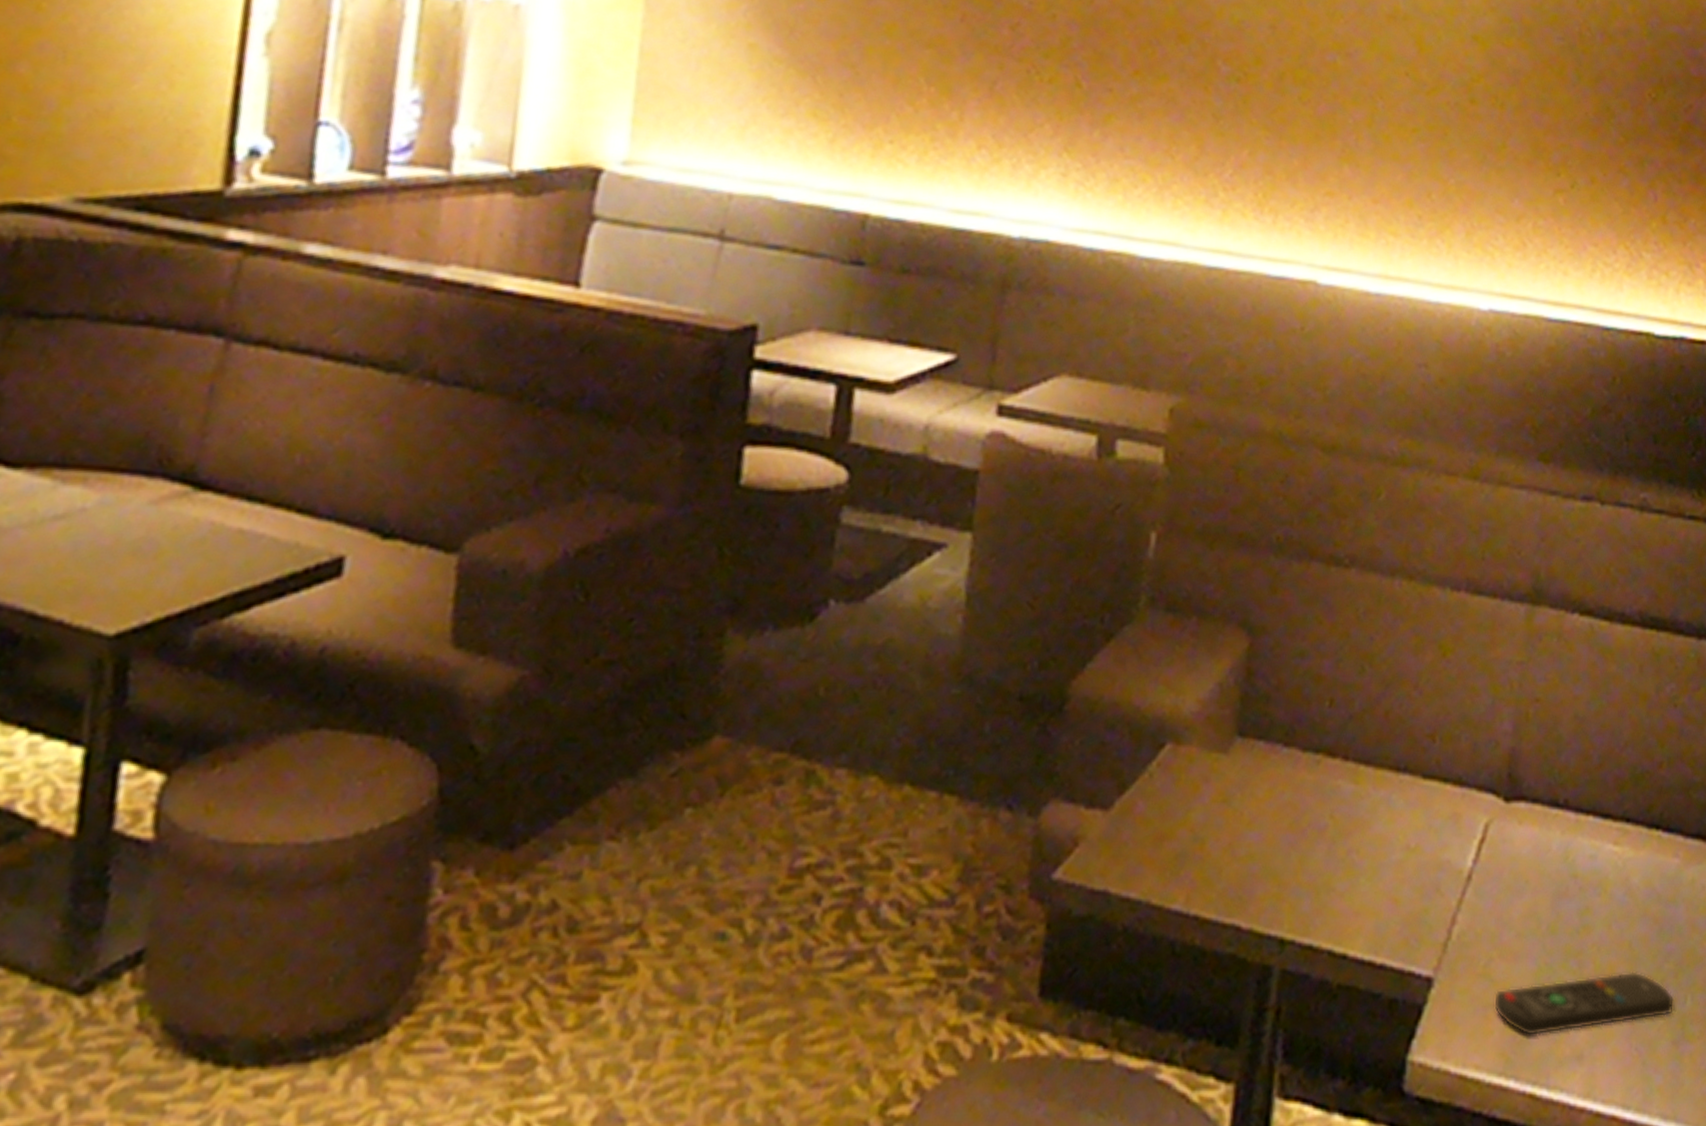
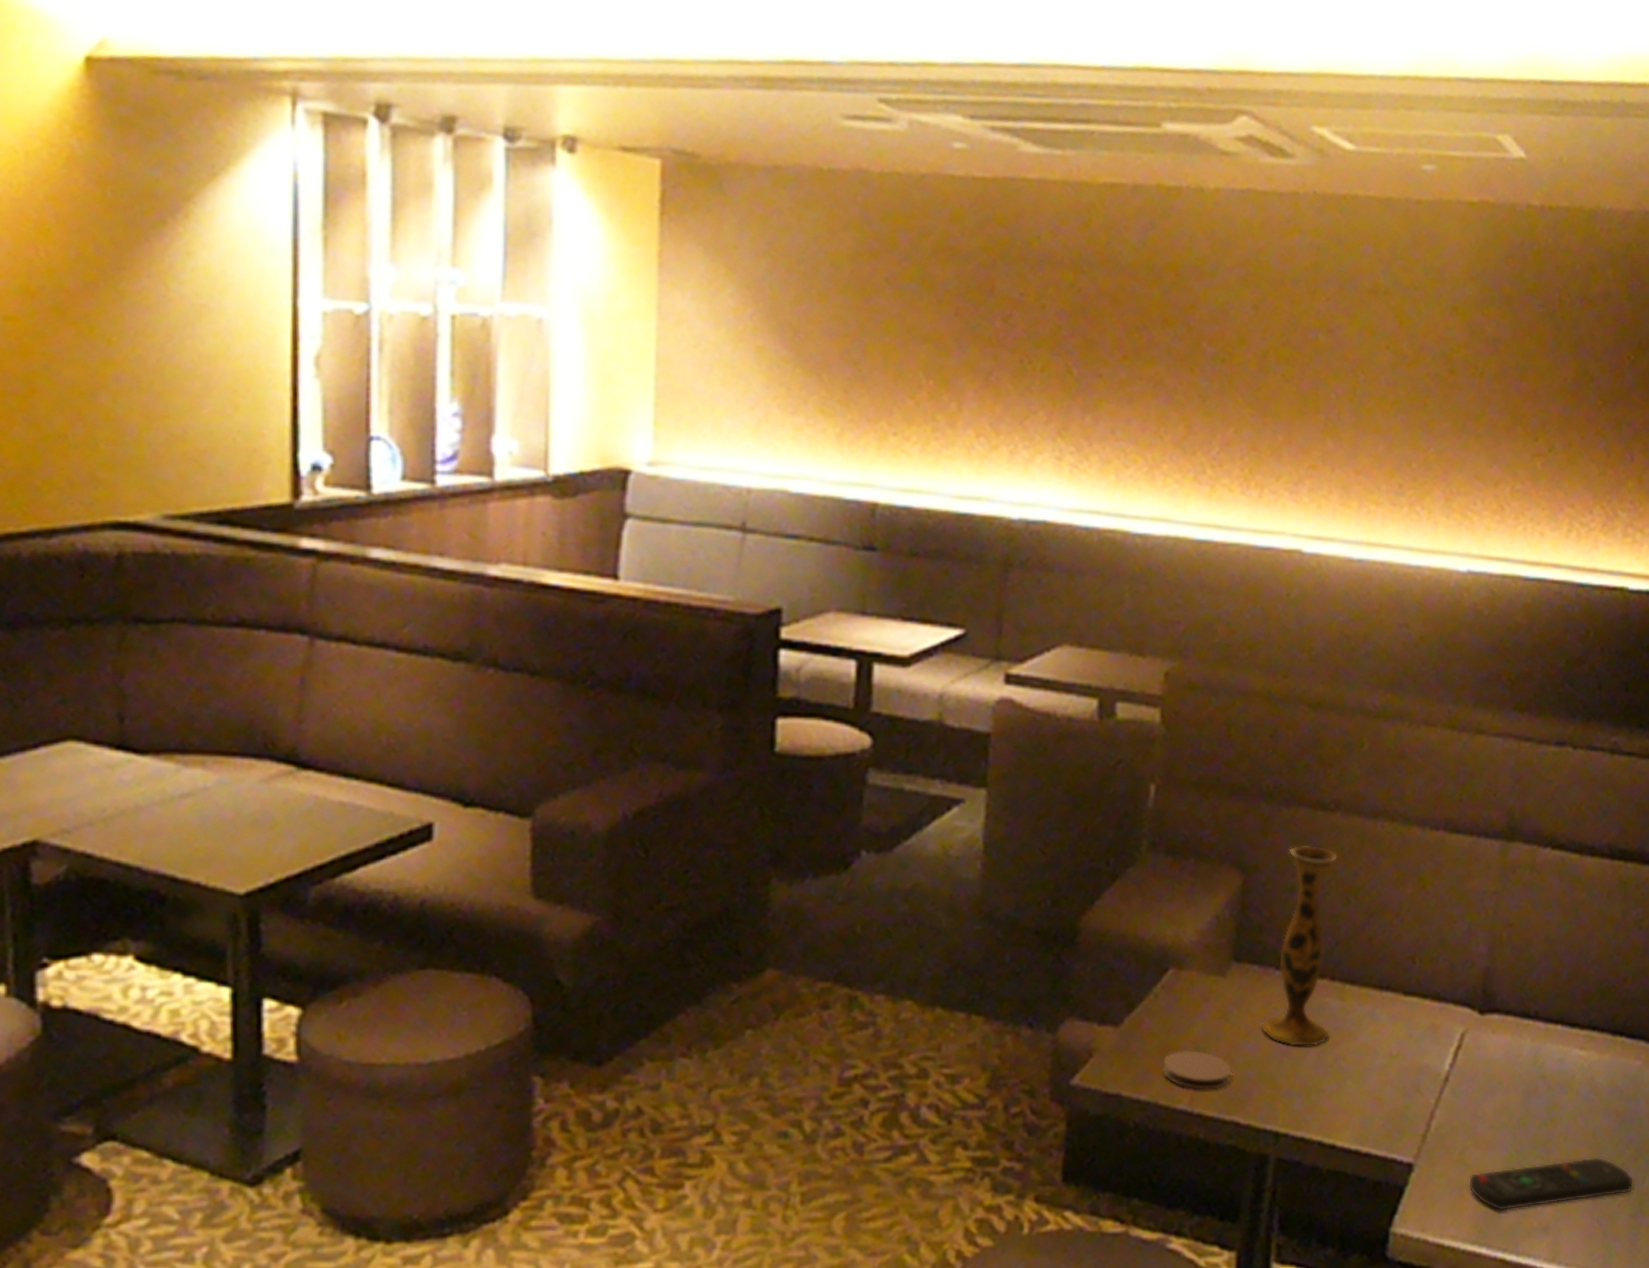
coaster: none [1156,840,1234,887] -> present [1162,1051,1232,1090]
vase: none [1265,604,1351,838] -> present [1260,845,1337,1047]

